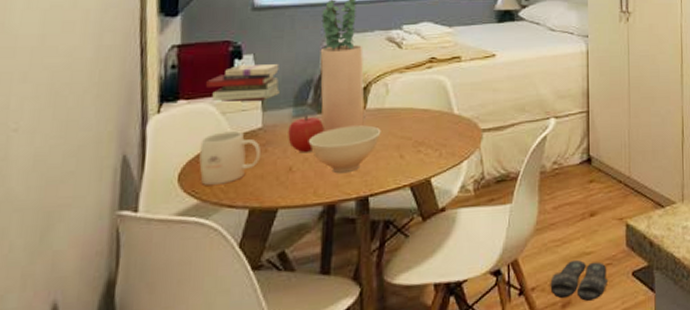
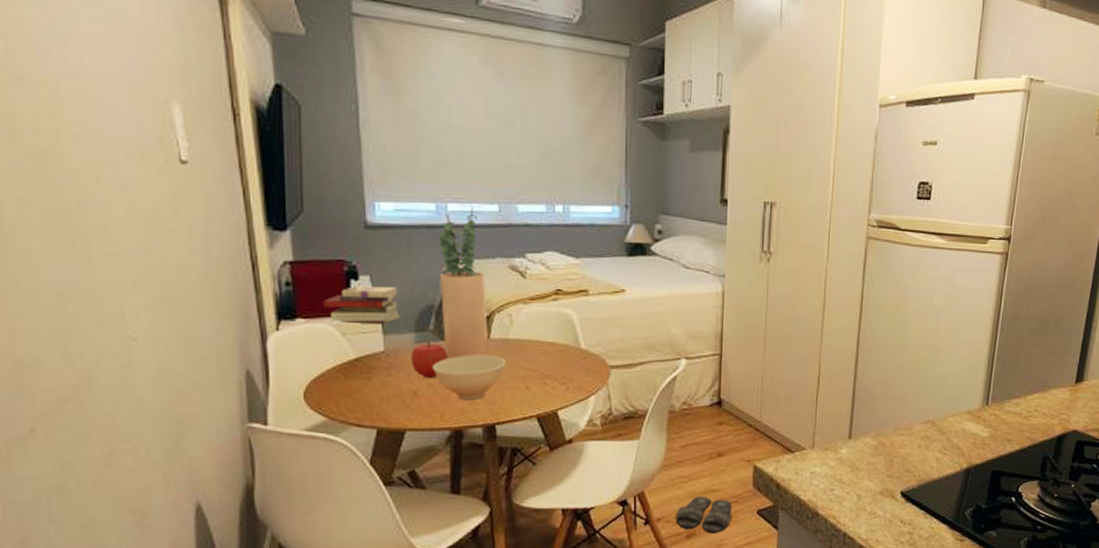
mug: present [199,131,262,186] -> none [323,353,386,405]

